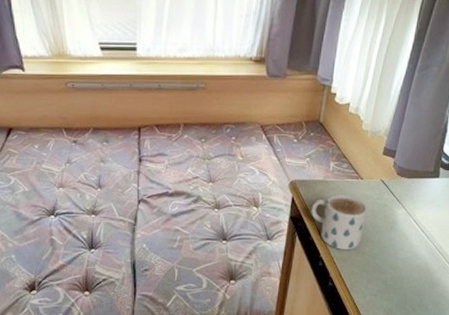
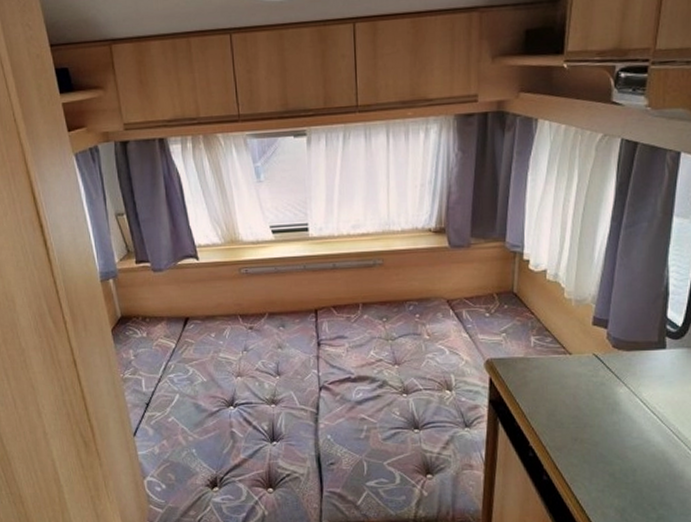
mug: present [311,194,368,250] -> none [513,372,581,437]

